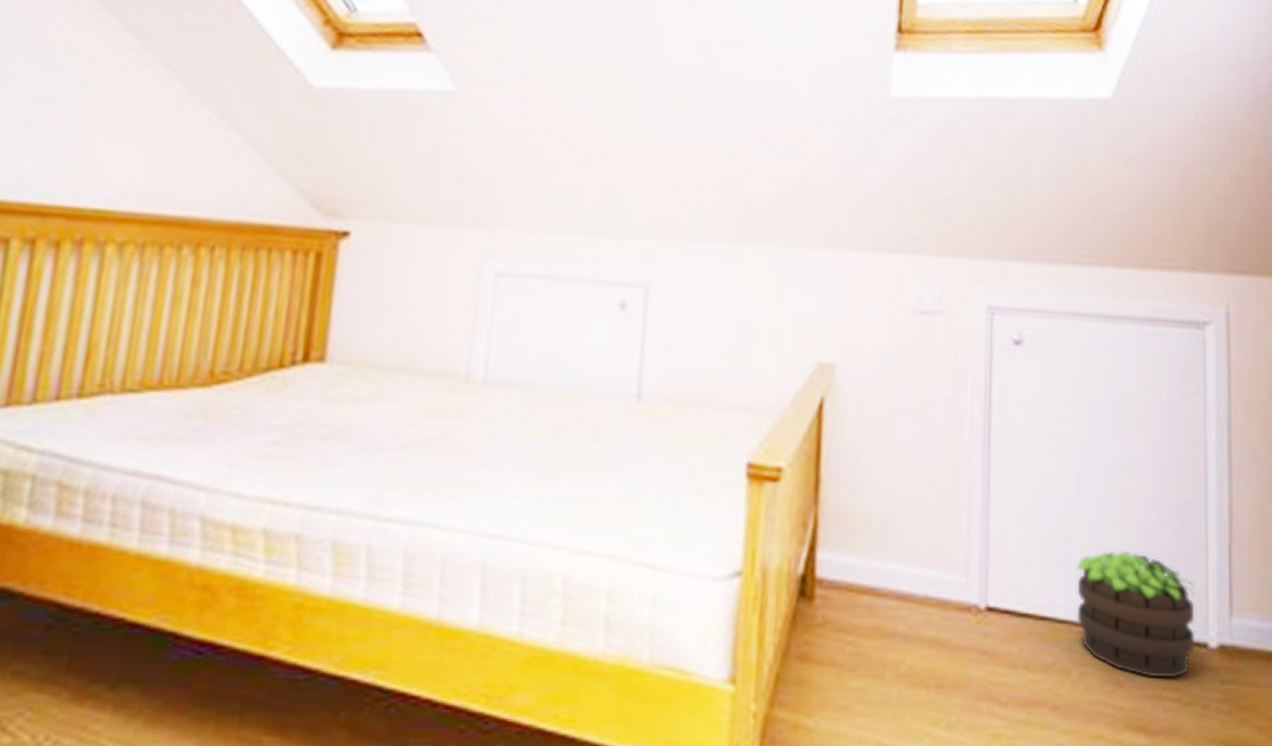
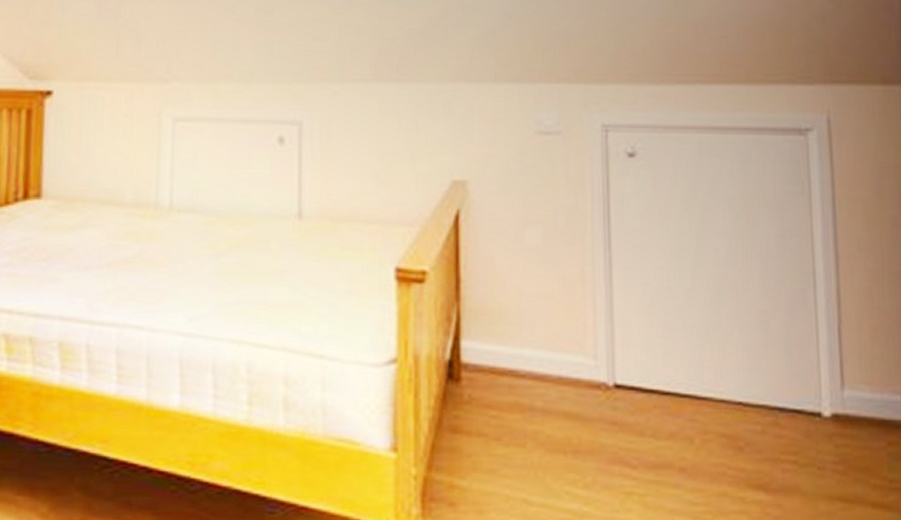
potted plant: present [1076,550,1195,679] -> none [695,333,810,444]

